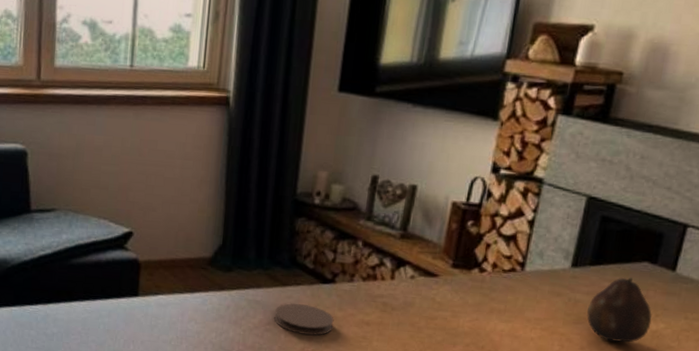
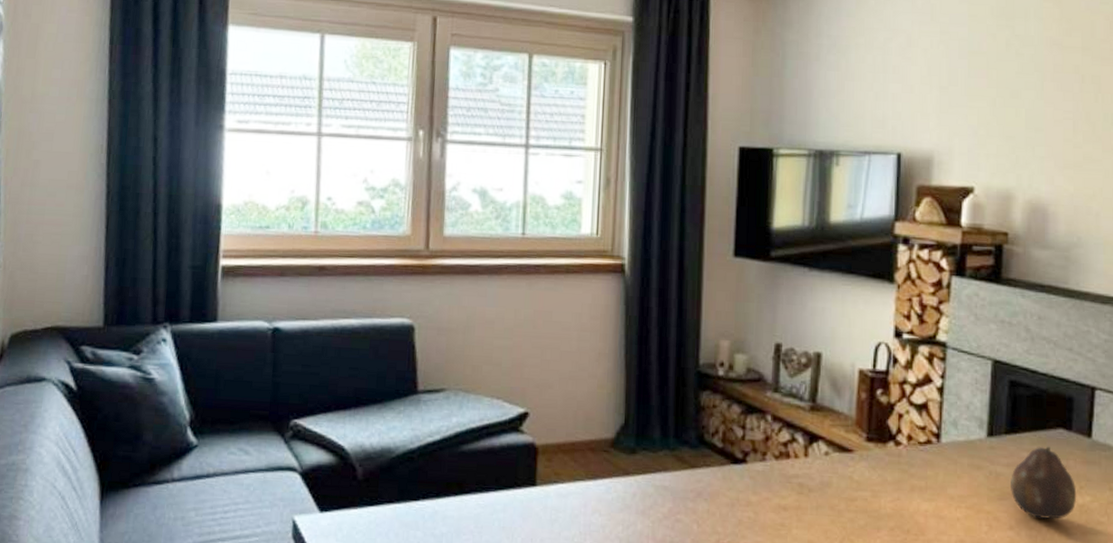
coaster: present [274,303,334,336] -> none [685,488,749,525]

